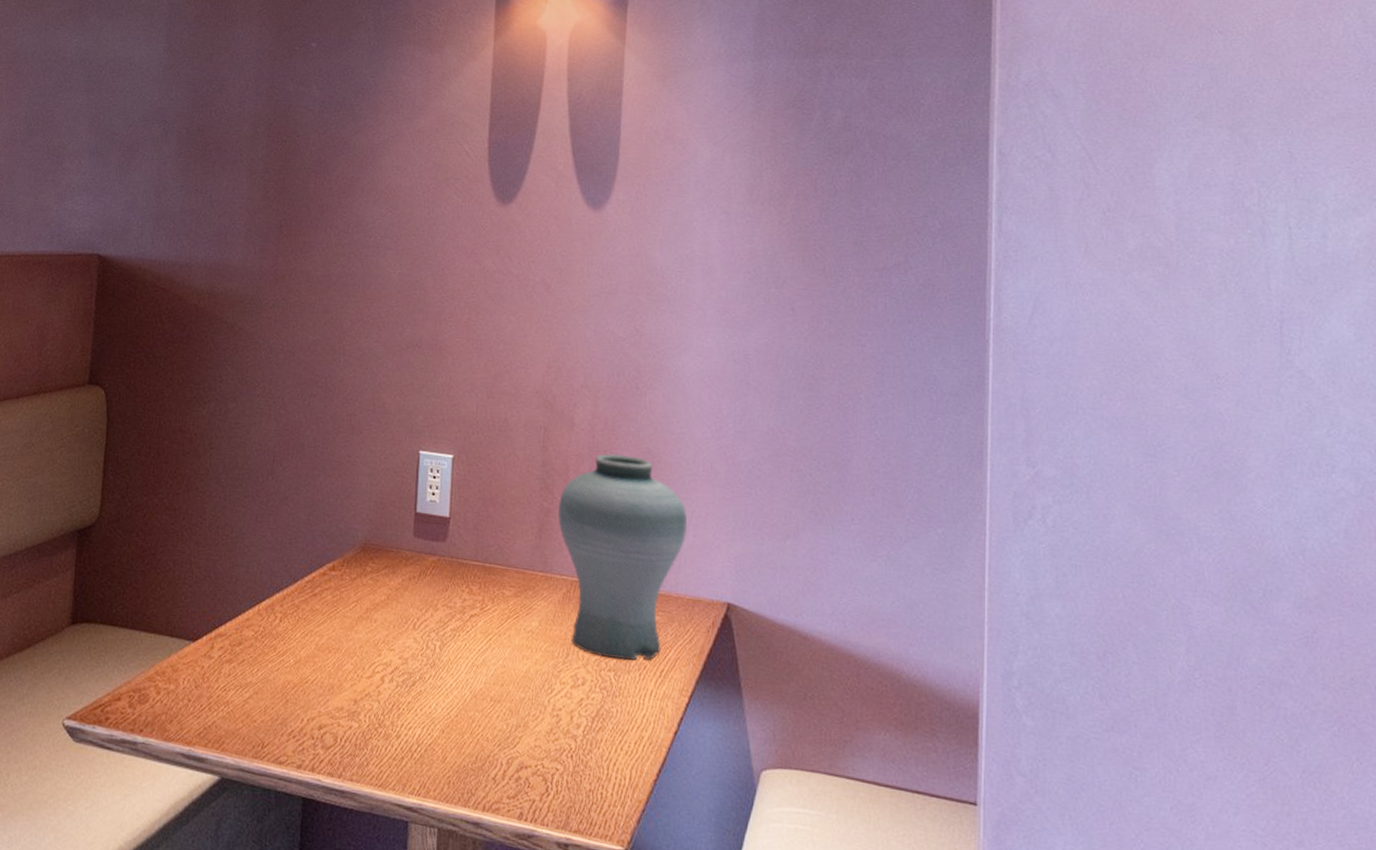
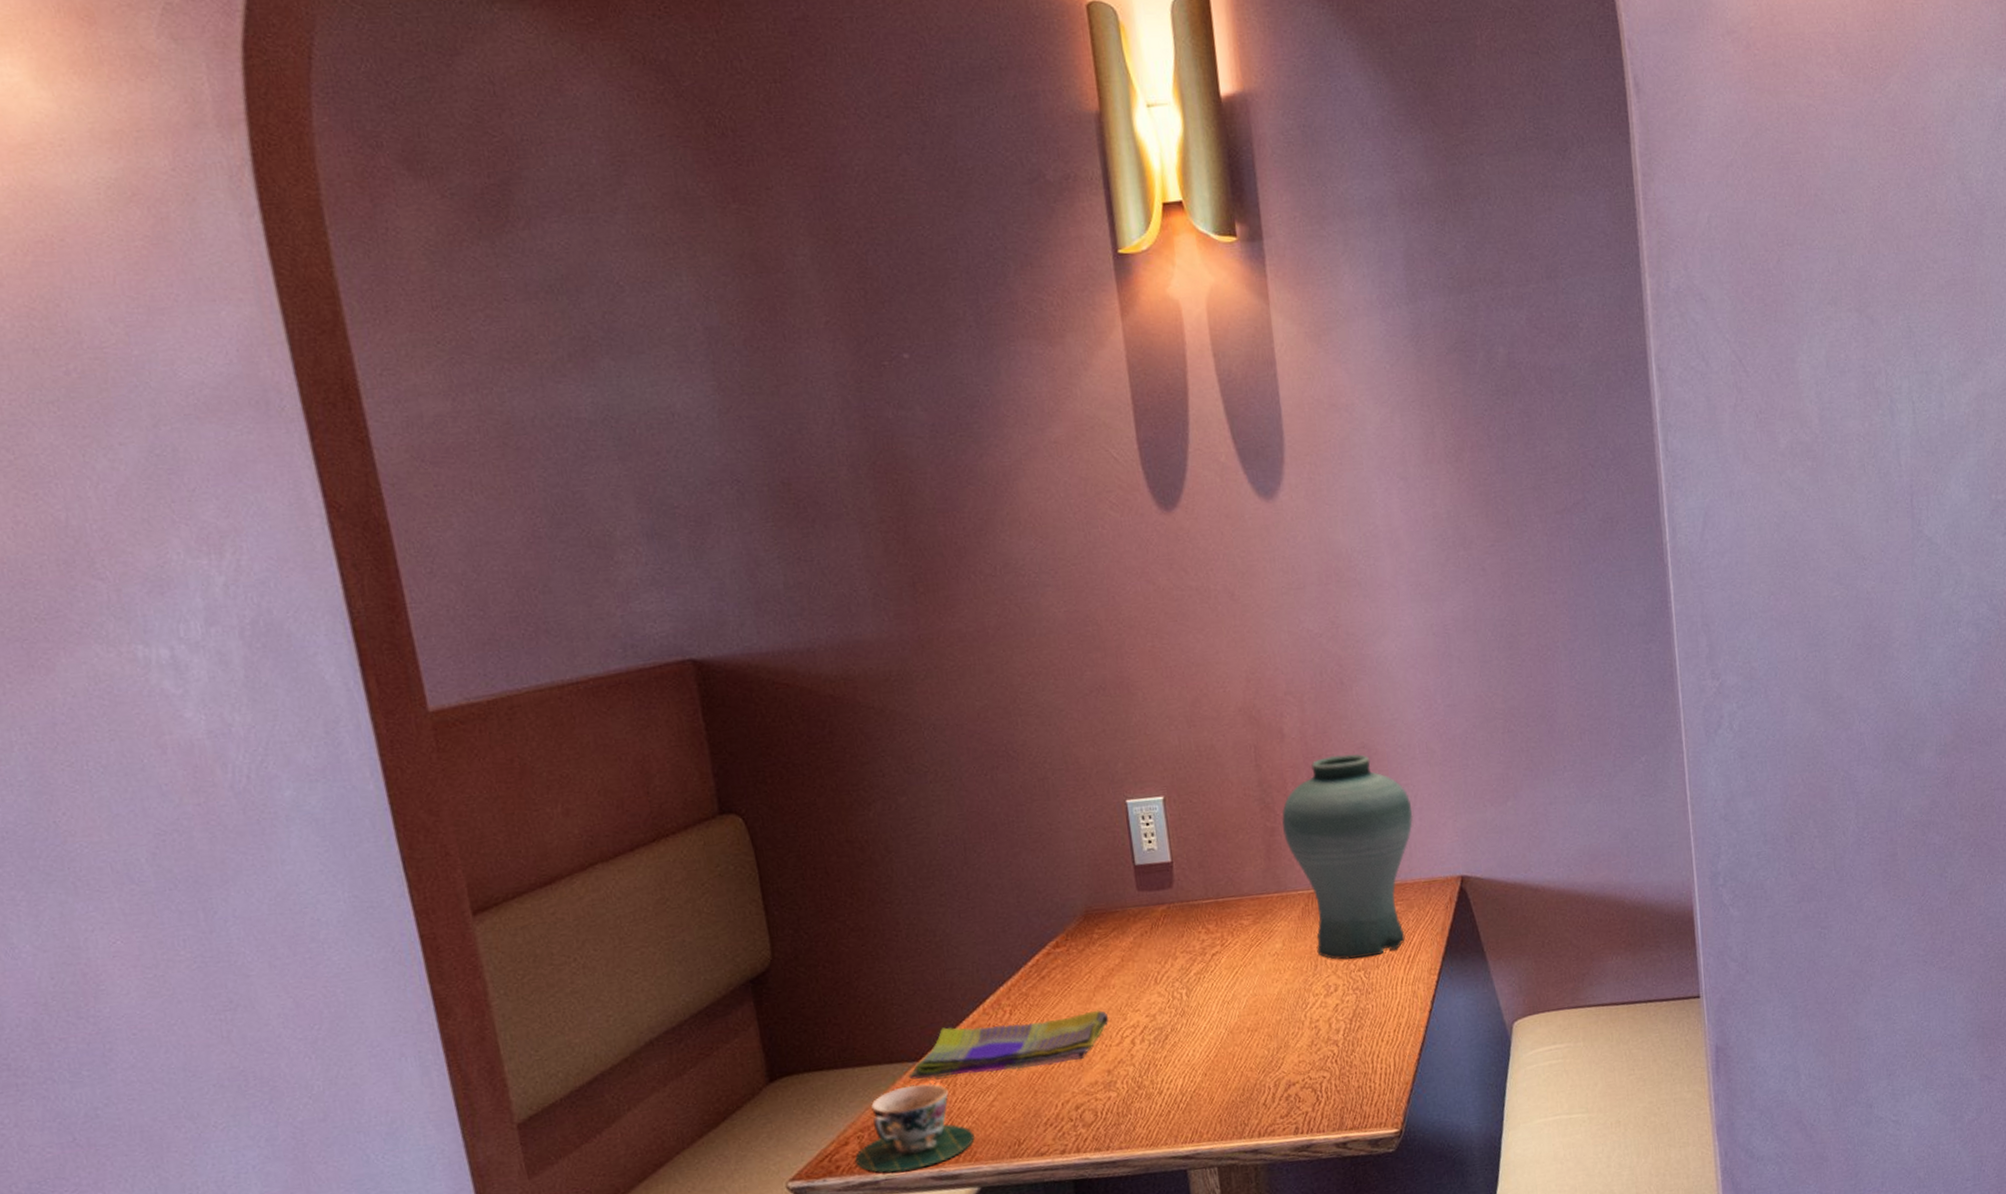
teacup: none [122,661,227,742] -> present [855,1083,976,1172]
dish towel: none [183,617,366,683] -> present [908,1010,1109,1080]

